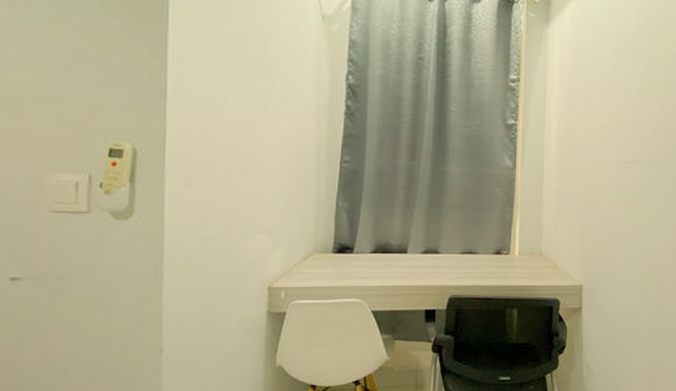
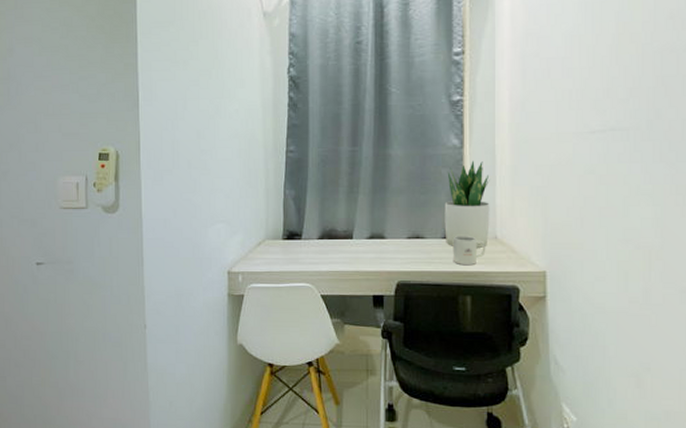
planter: none [496,181,538,263] -> present [444,160,490,248]
mug: none [502,252,532,280] -> present [452,236,486,266]

